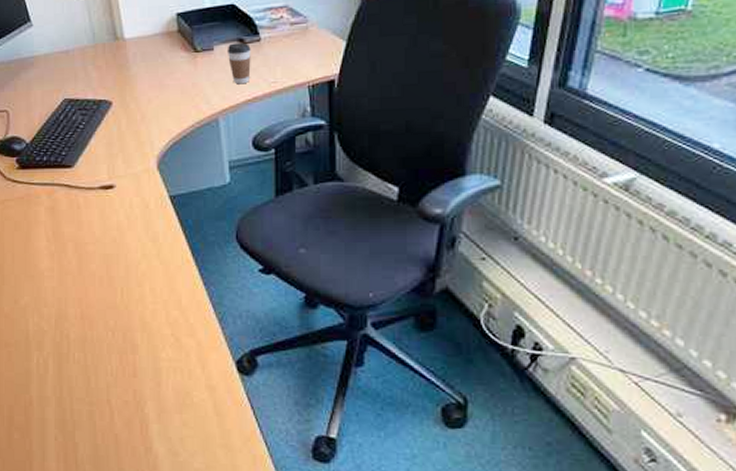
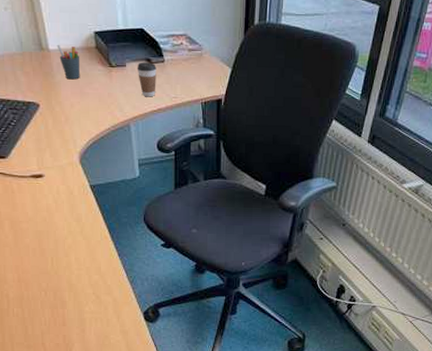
pen holder: none [133,31,160,71] -> present [57,44,80,80]

